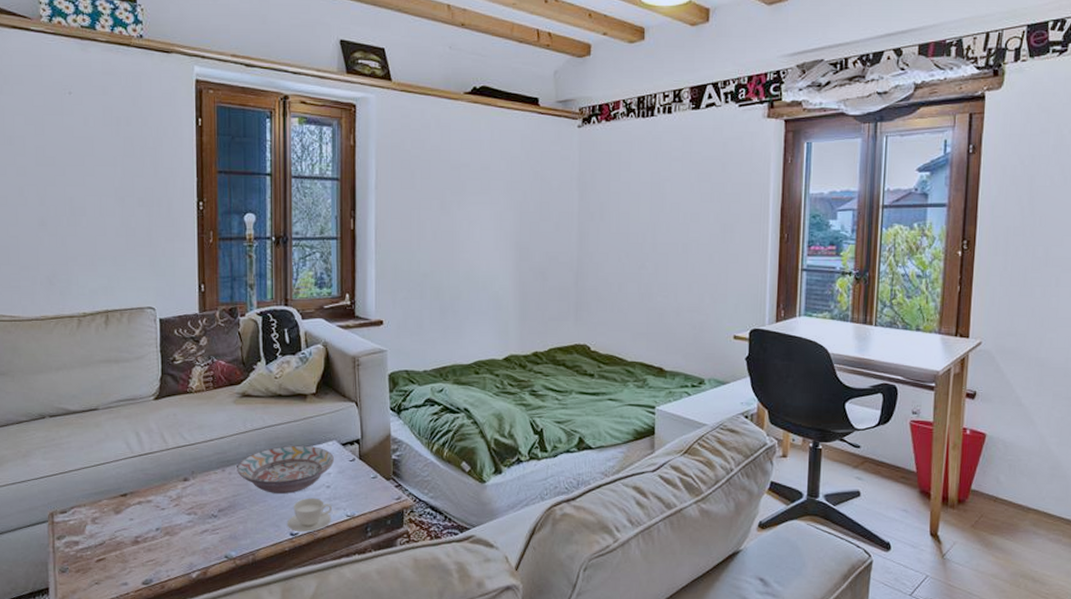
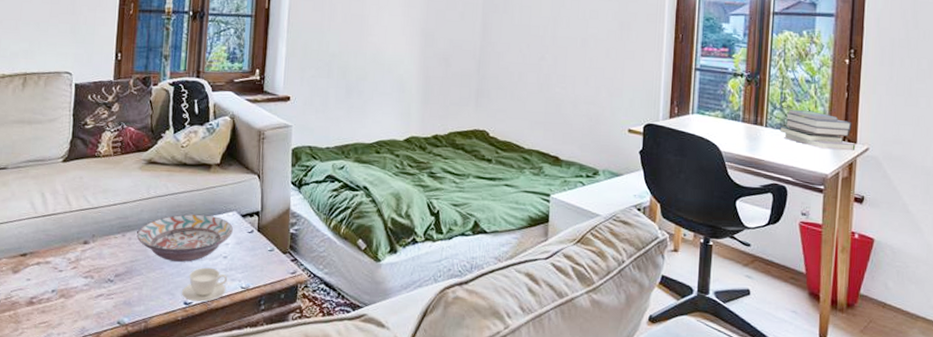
books: none [890,307,968,346] -> present [780,110,856,151]

